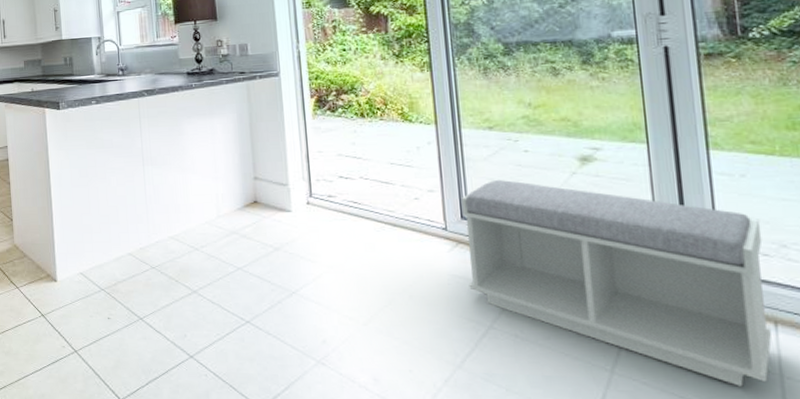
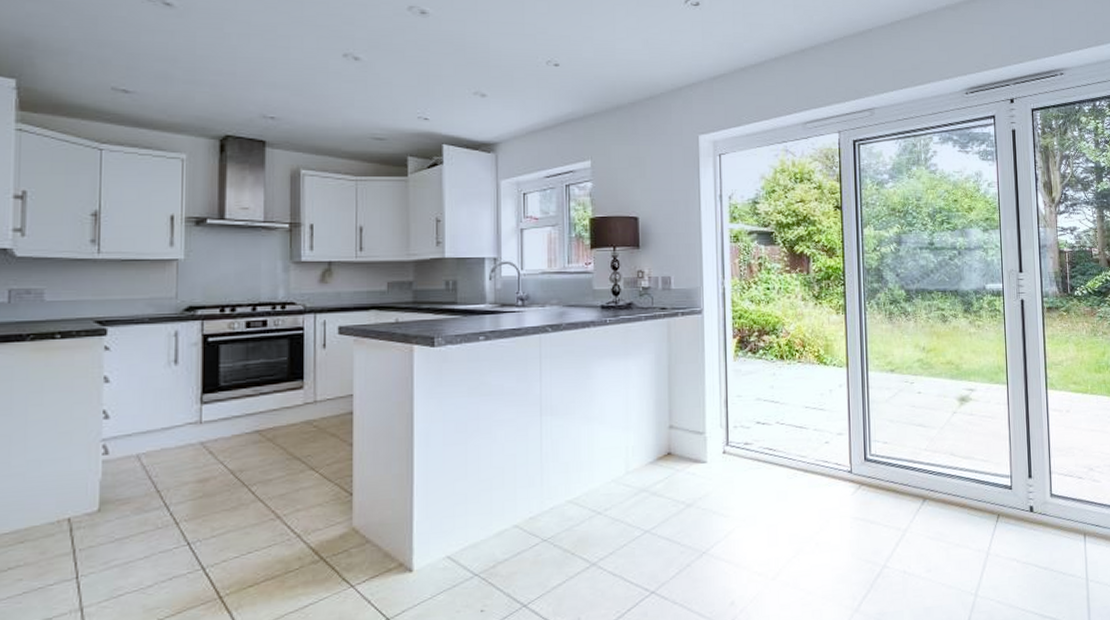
bench: present [460,180,773,387] -> none [865,421,1083,594]

